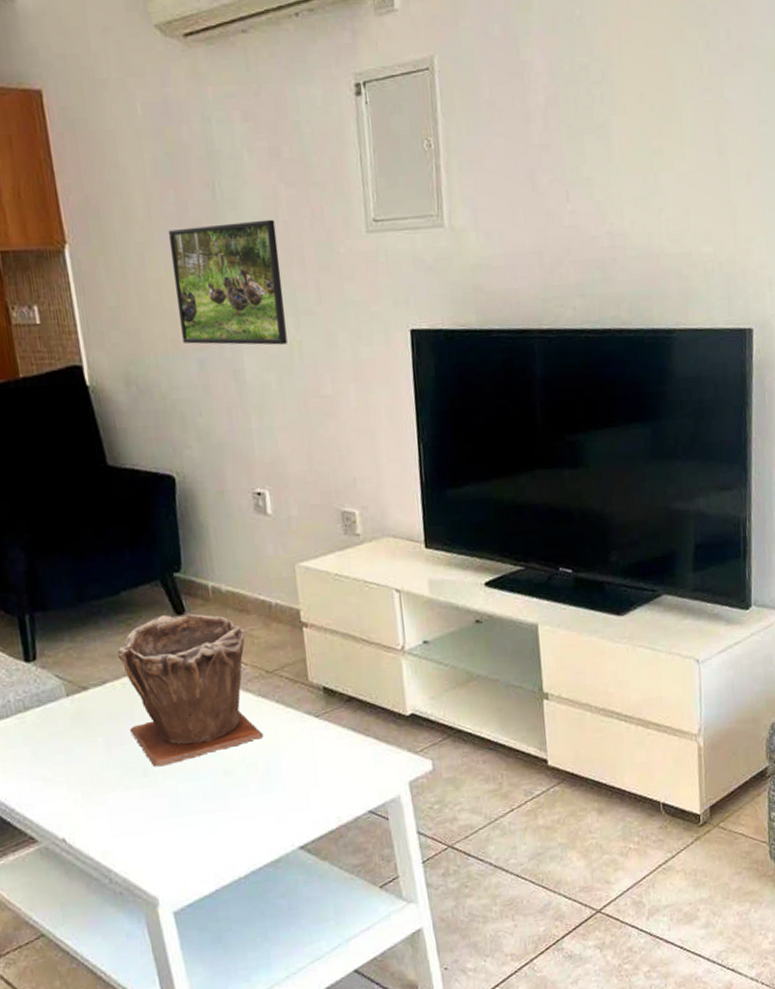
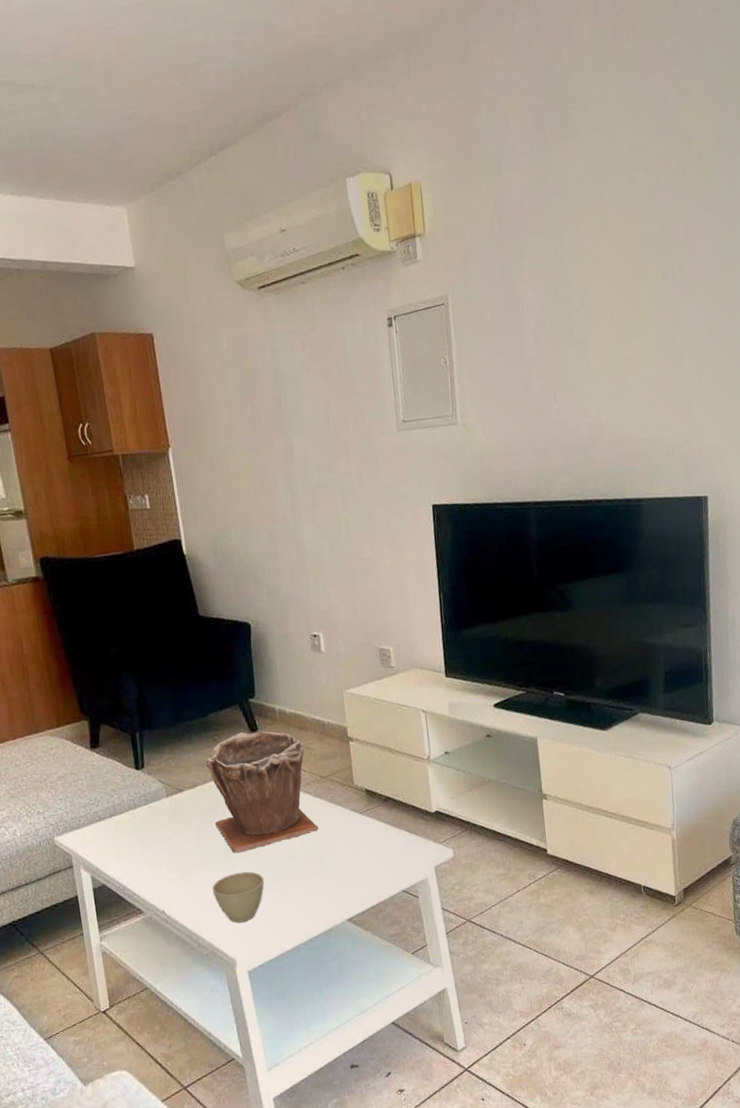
cup: none [126,789,194,853] -> present [212,871,265,923]
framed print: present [168,219,288,345] -> none [246,423,337,521]

